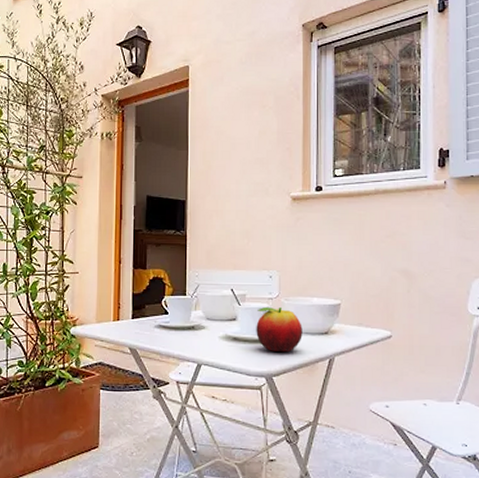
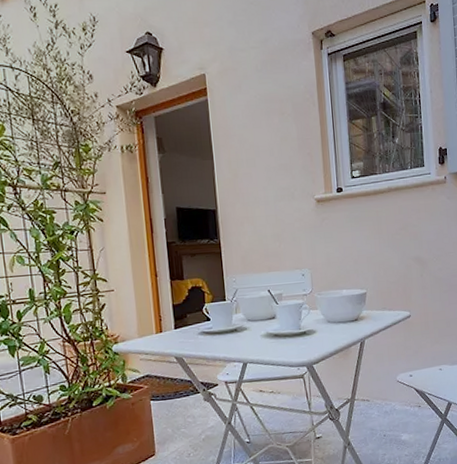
fruit: present [256,307,303,353] -> none [294,302,336,343]

